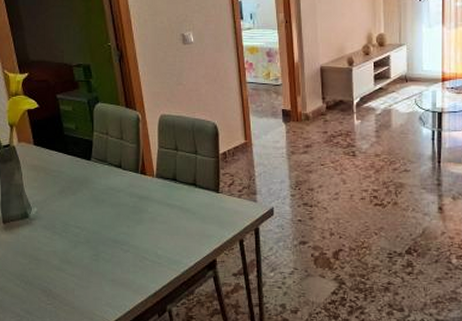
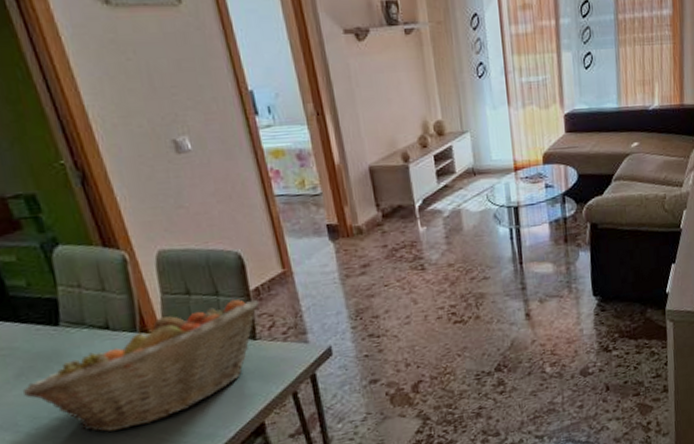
fruit basket: none [63,159,224,245] -> present [23,299,259,432]

